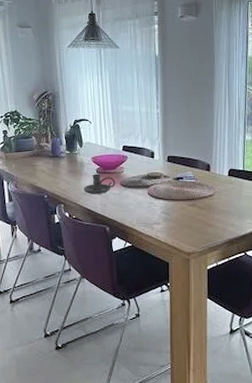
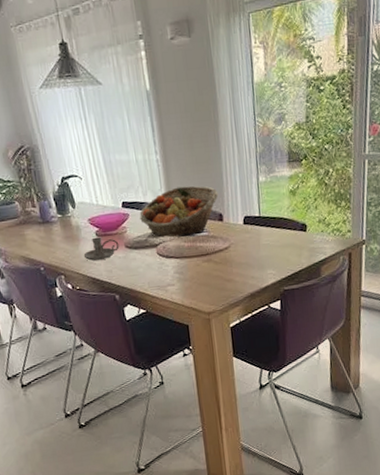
fruit basket: none [137,137,208,181] -> present [139,186,219,238]

